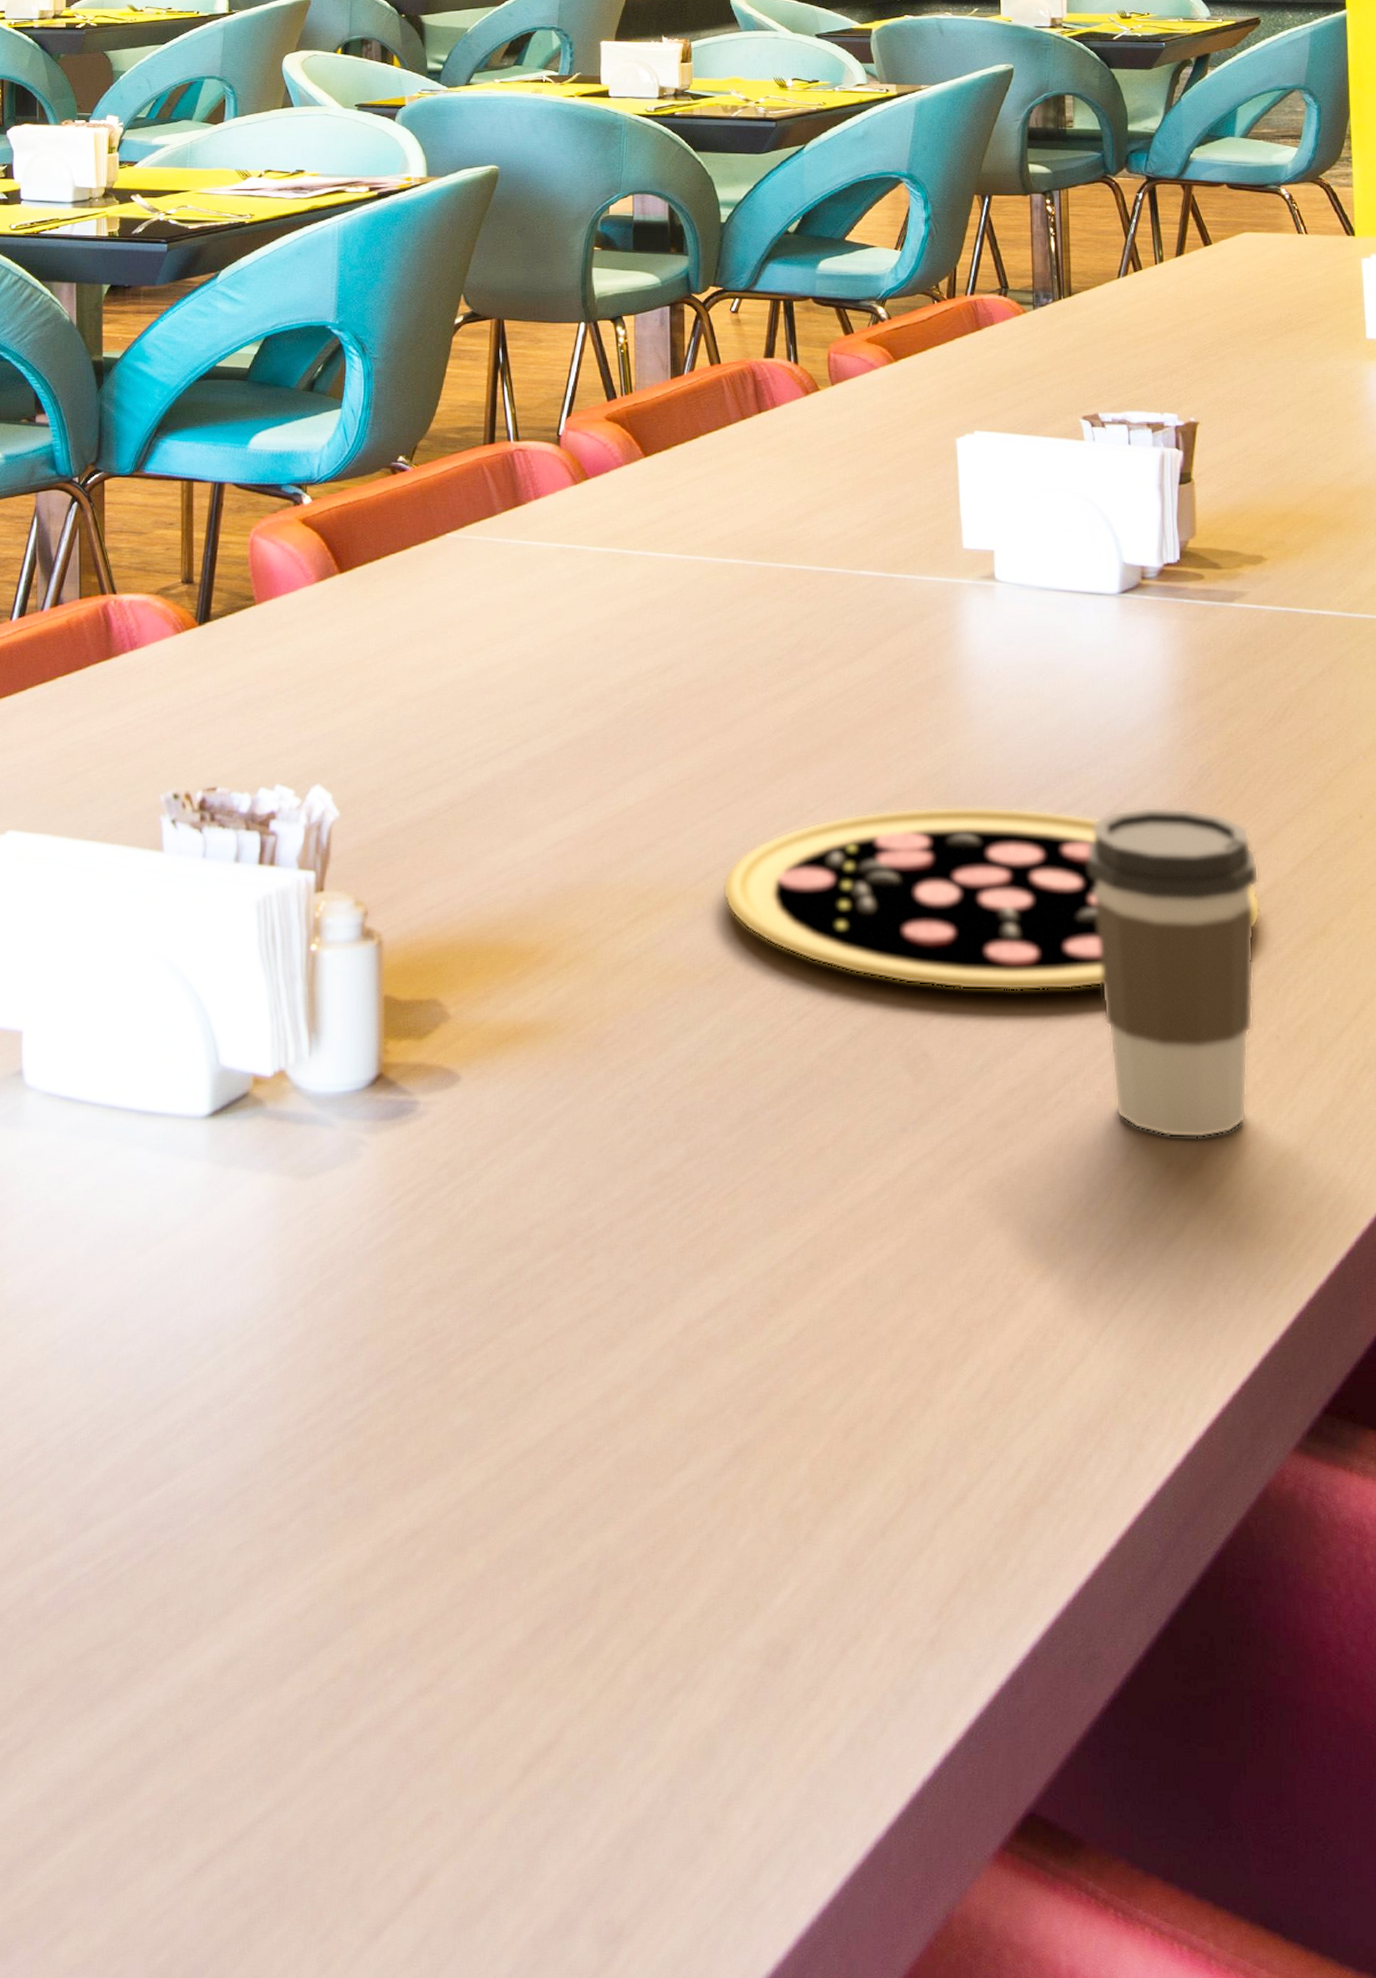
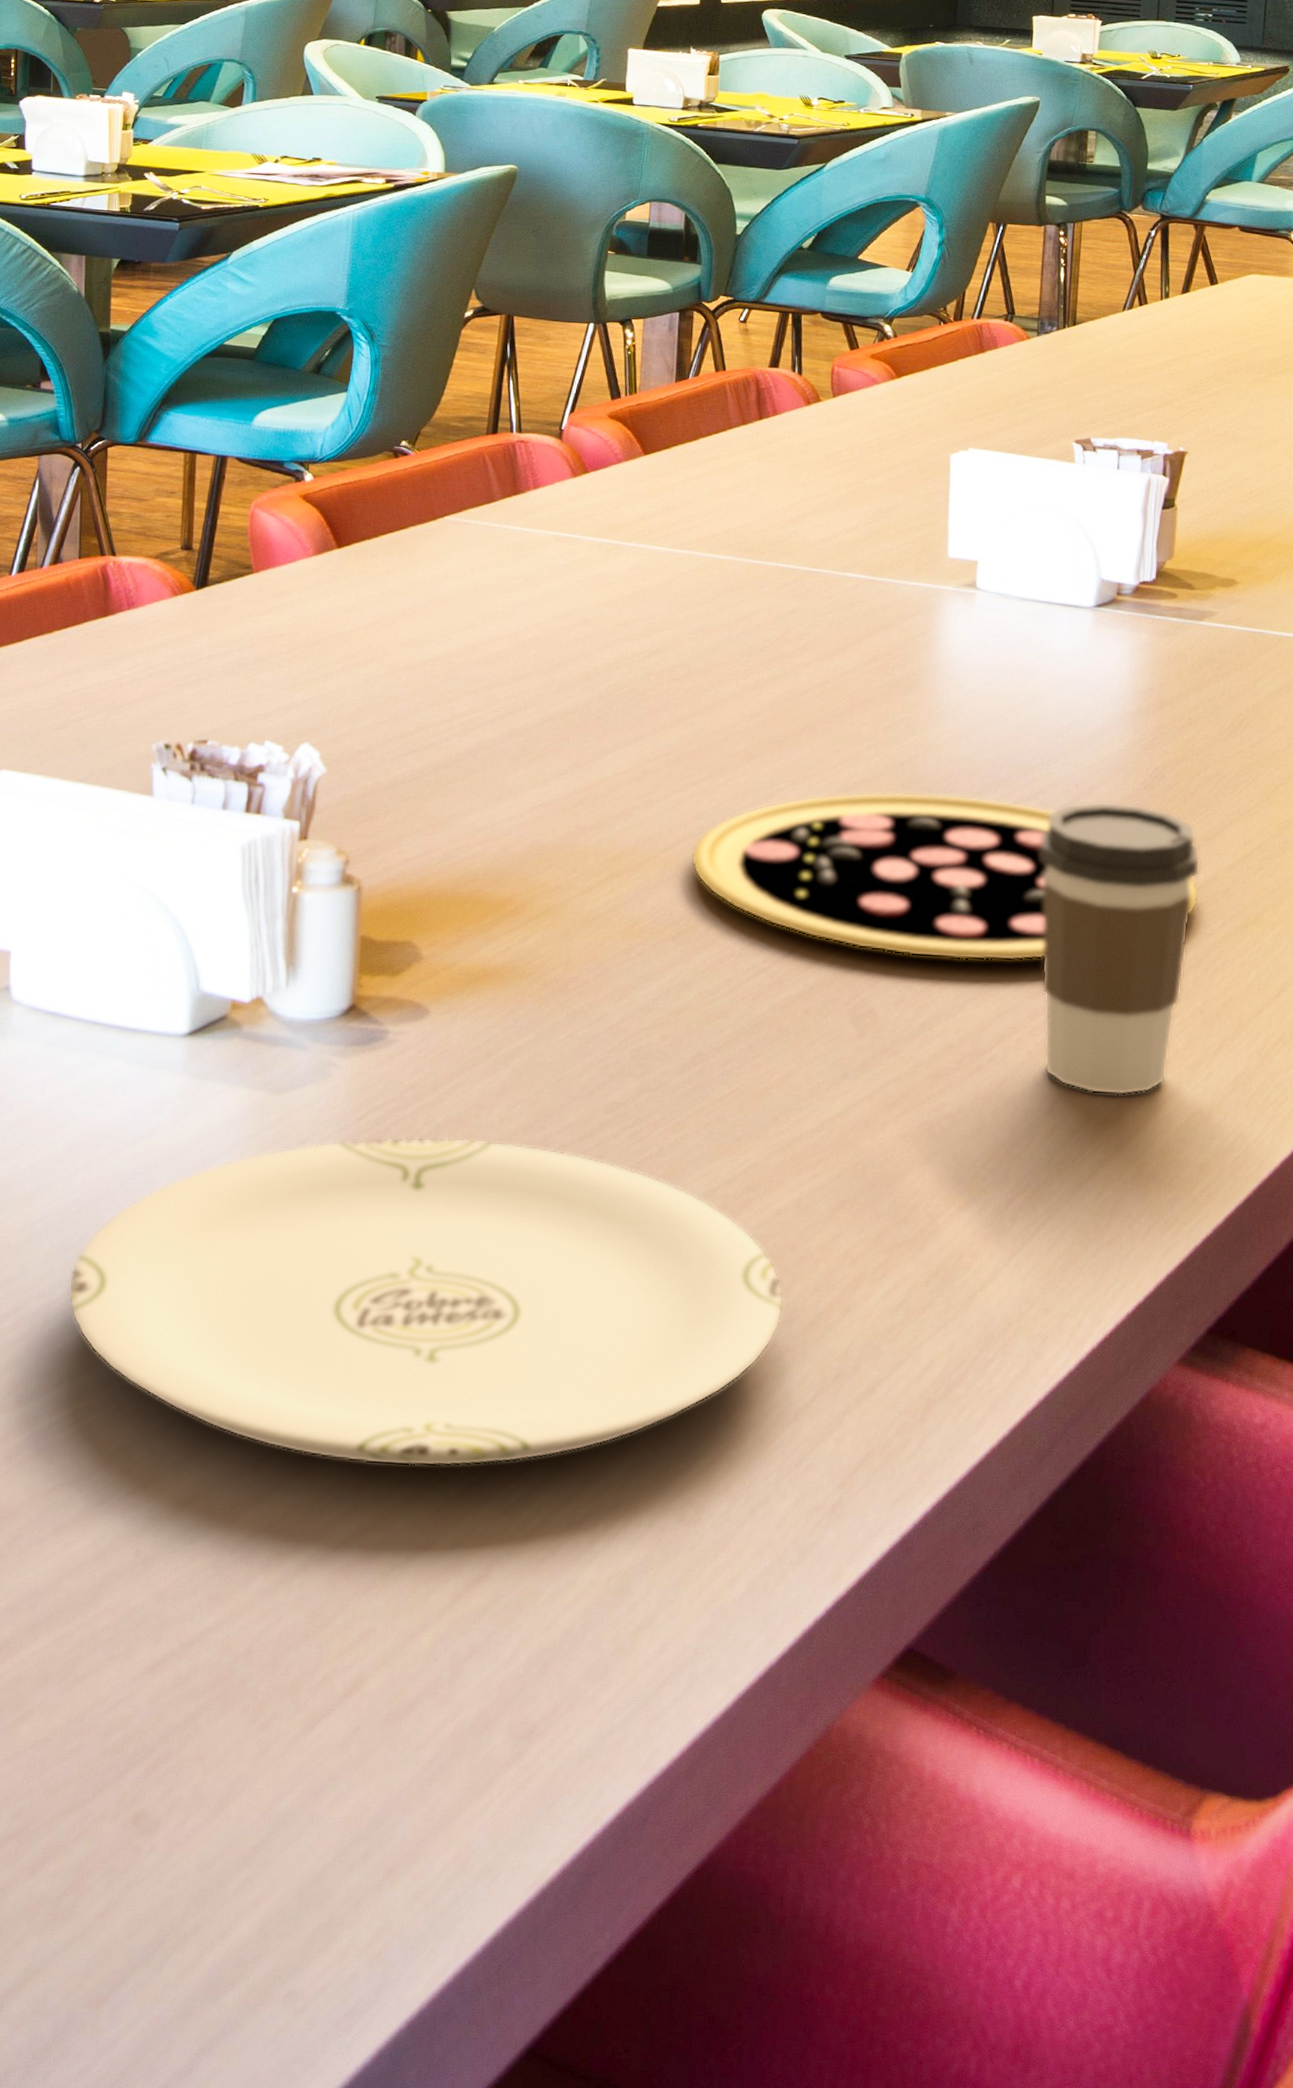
plate: none [94,1221,859,1611] -> present [68,1137,784,1467]

